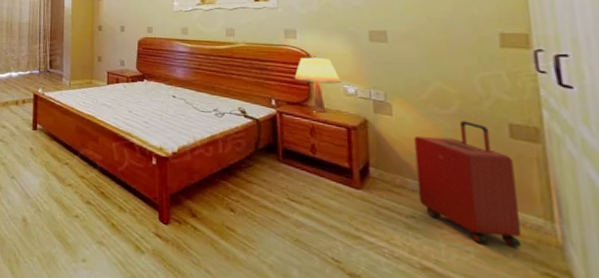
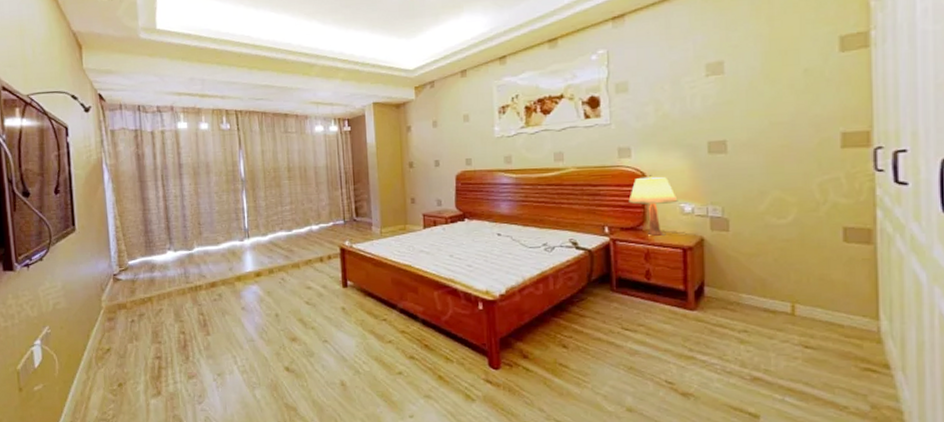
suitcase: present [414,121,522,248] -> none [750,229,847,349]

